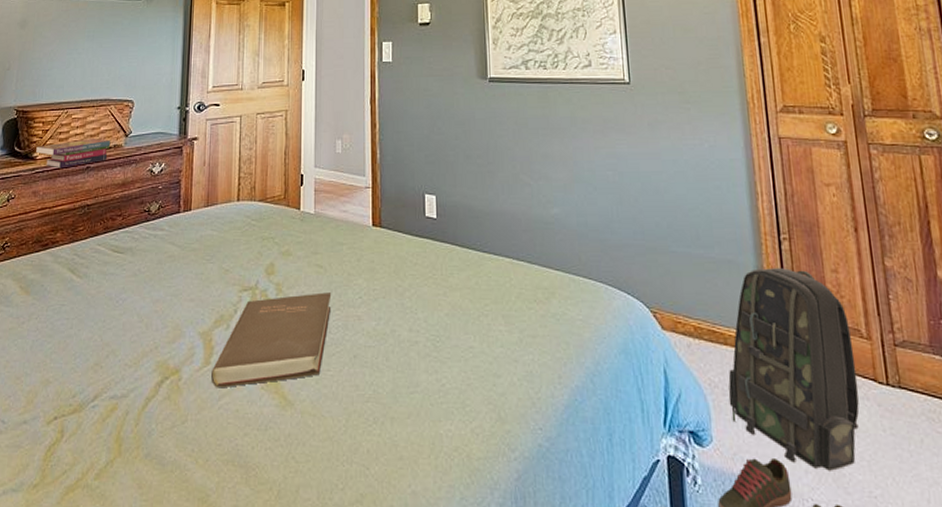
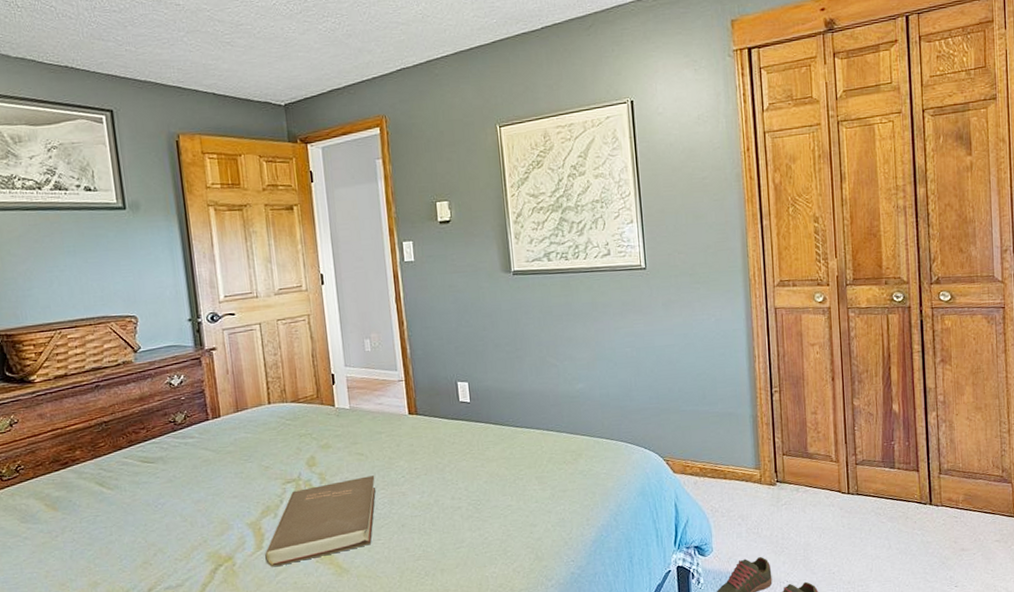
books: present [36,138,111,169] -> none [31,356,119,390]
backpack: present [728,268,860,471] -> none [726,414,827,560]

